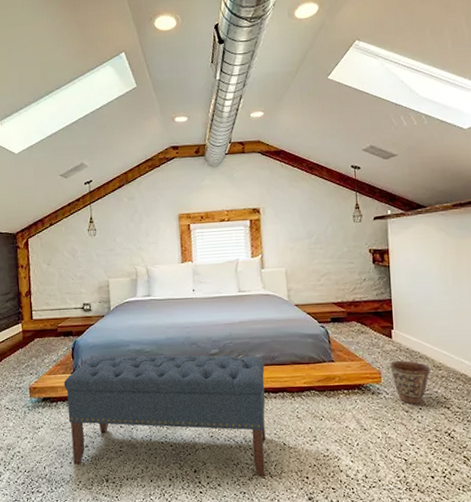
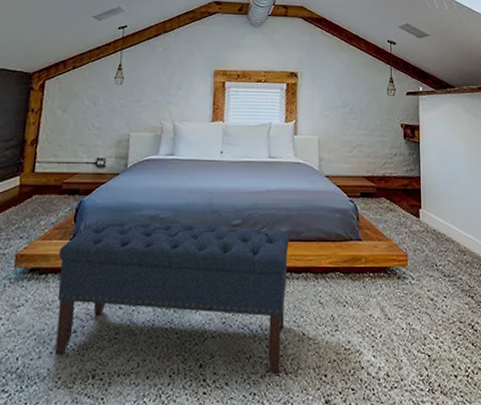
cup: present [389,360,431,405] -> none [416,243,456,292]

